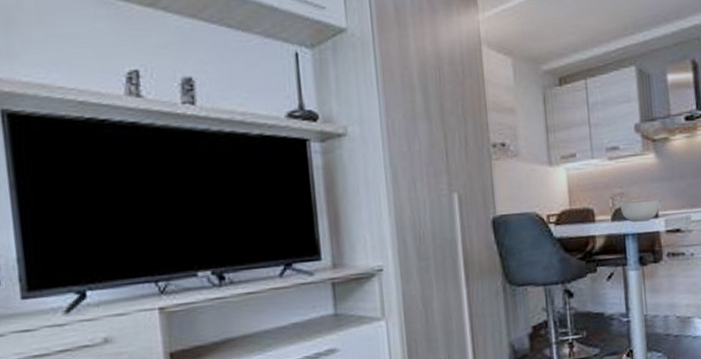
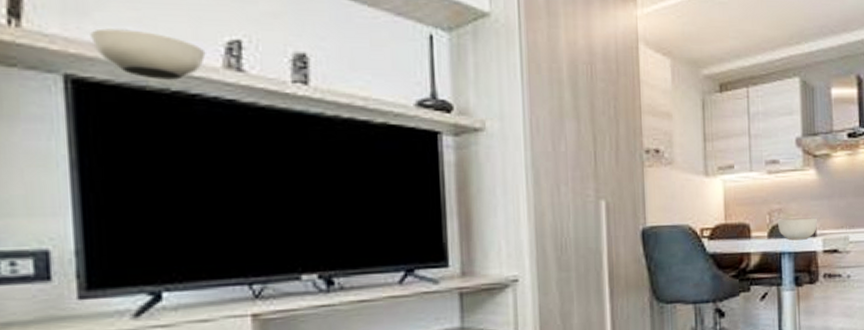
bowl: none [19,67,111,109] -> present [90,28,206,80]

